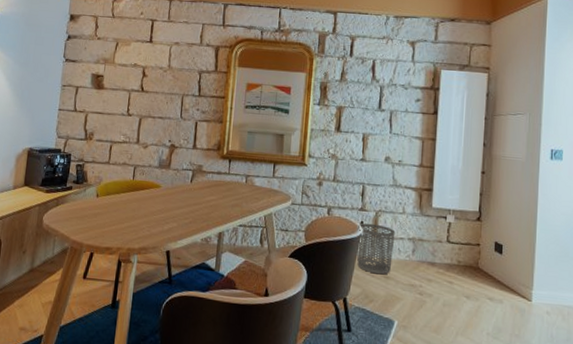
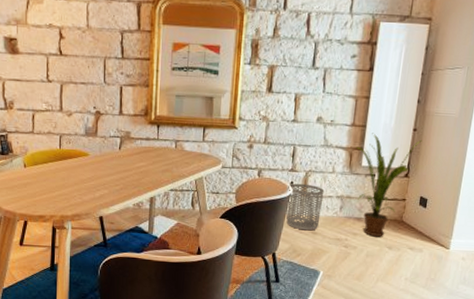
house plant: none [423,174,492,285] -> present [354,133,422,237]

